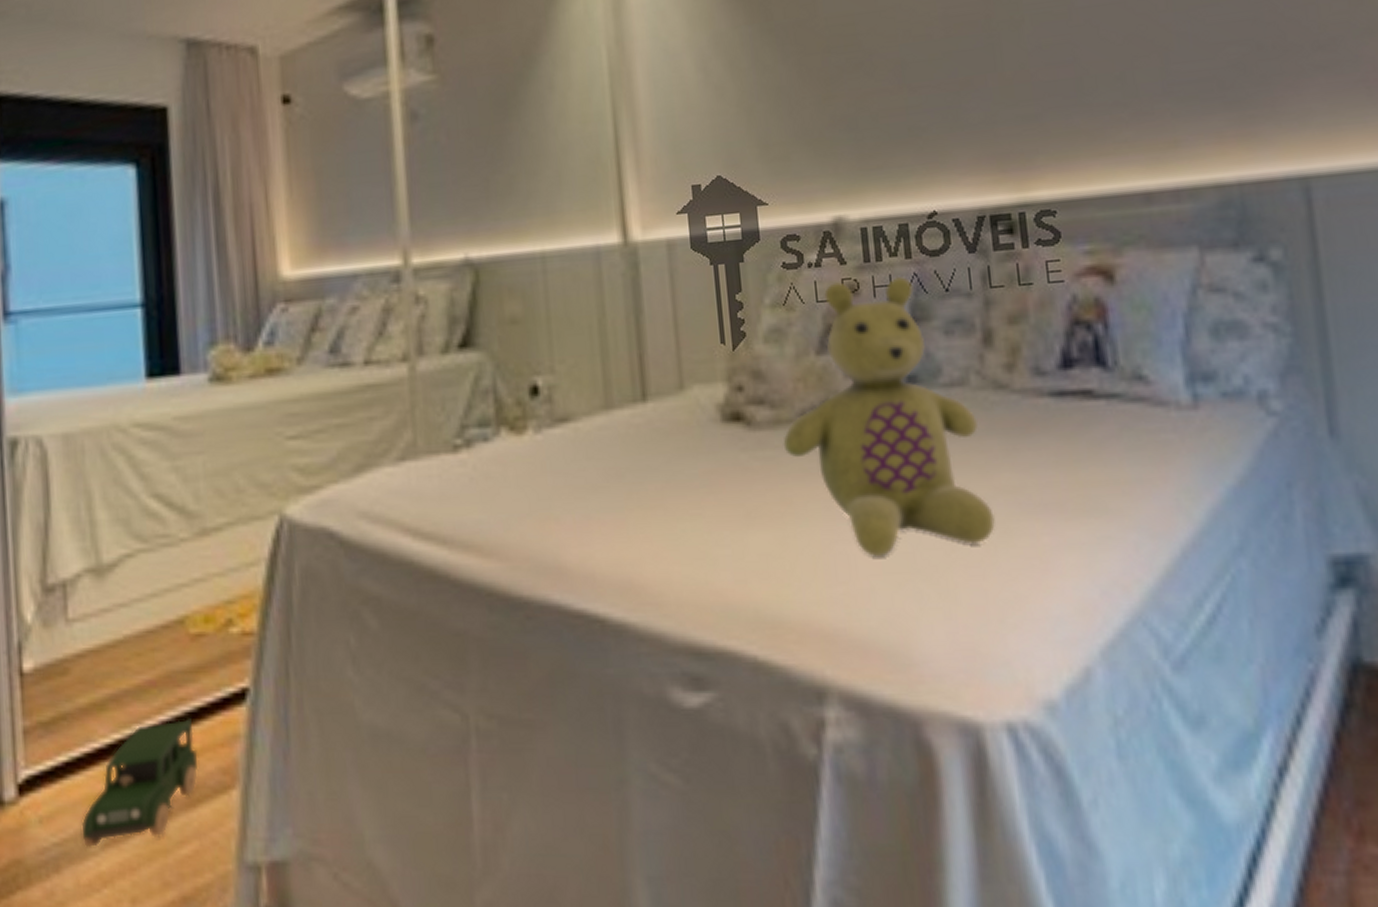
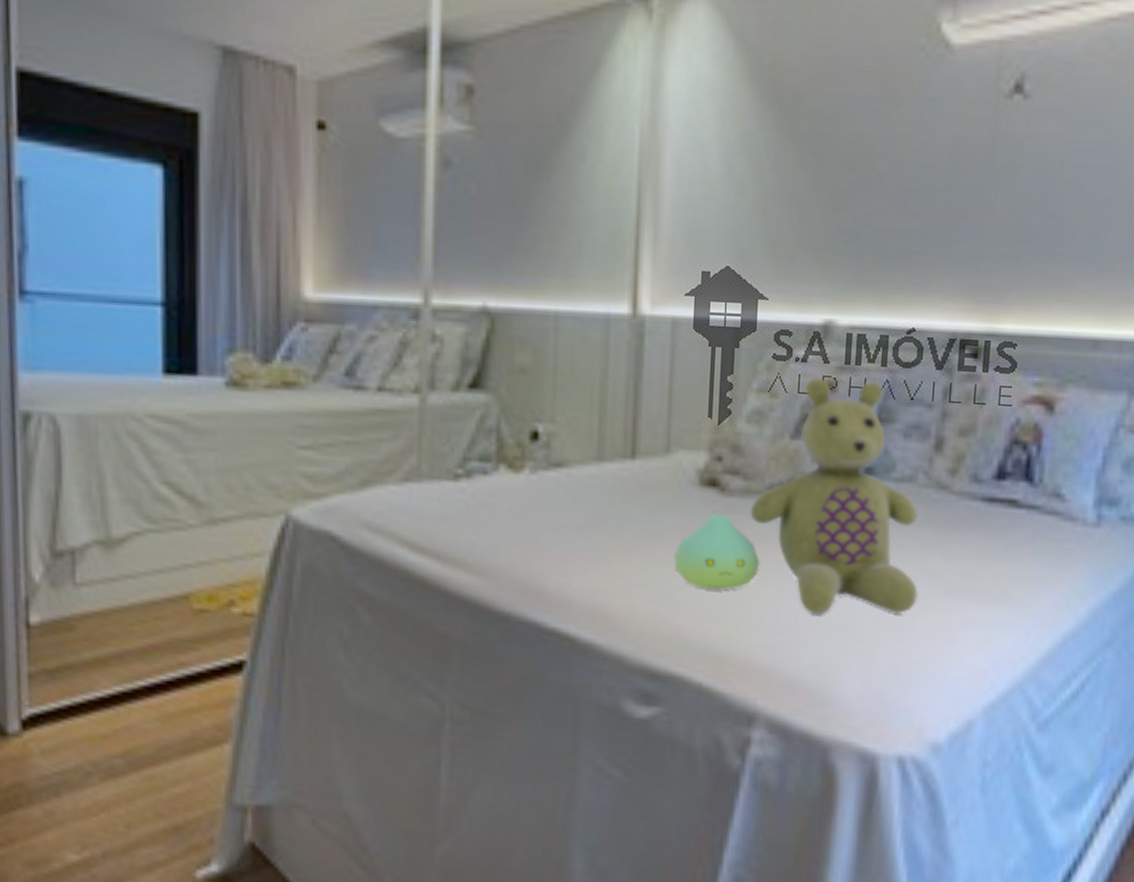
toy truck: present [81,719,199,848] -> none [82,680,195,780]
plush toy: none [703,451,805,544] -> present [673,513,760,592]

